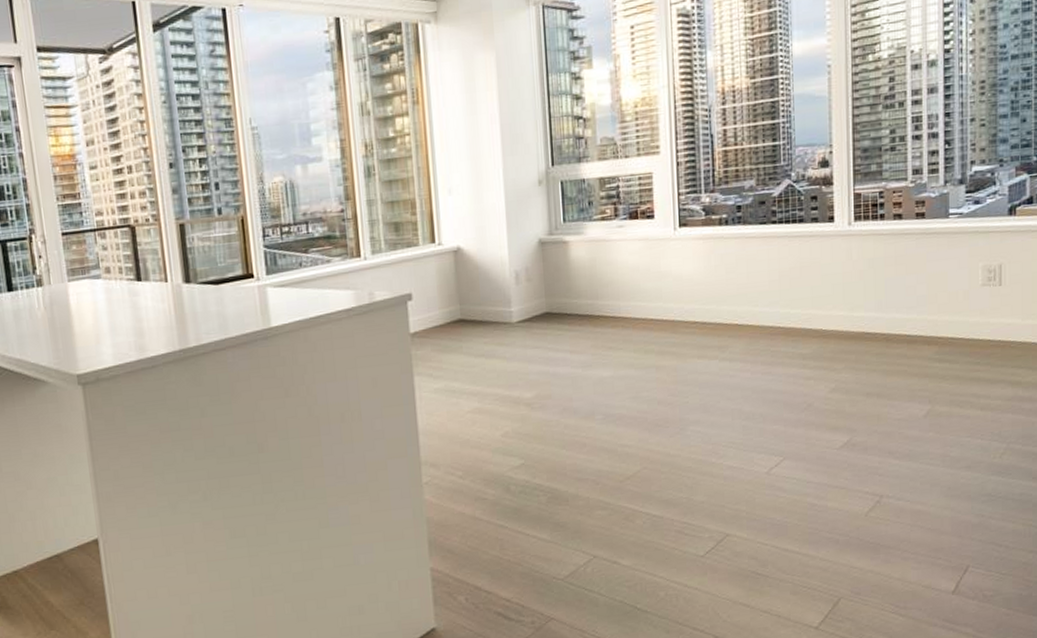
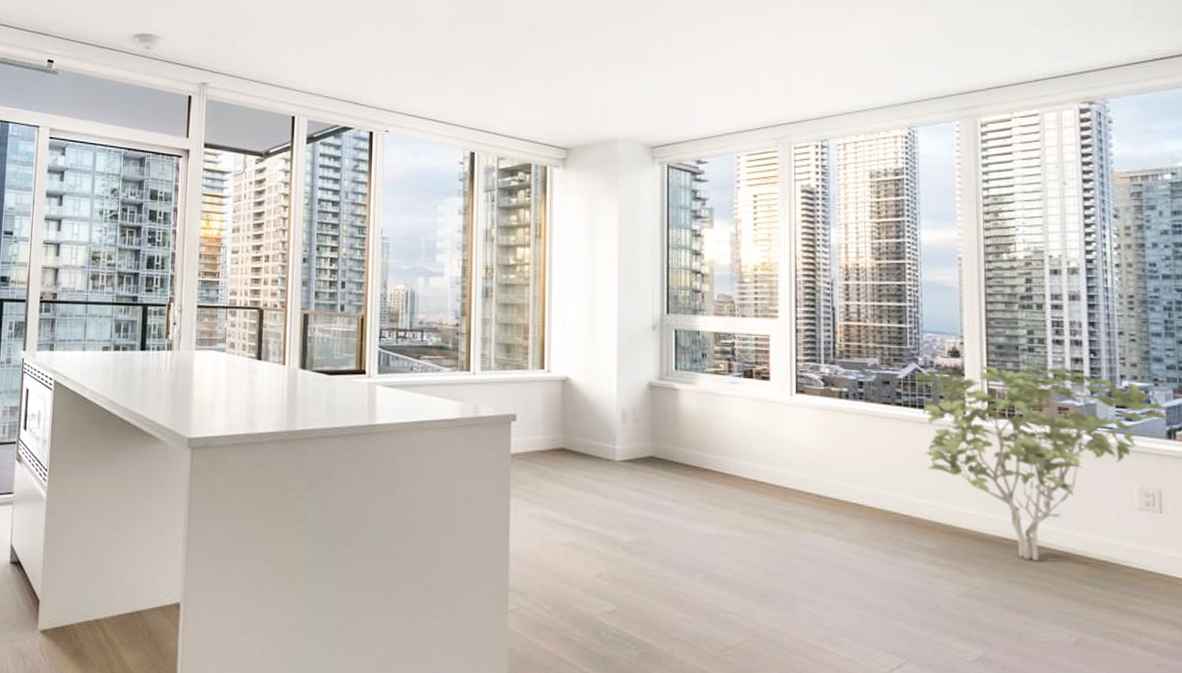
shrub: none [786,161,1013,349] -> present [913,363,1171,560]

